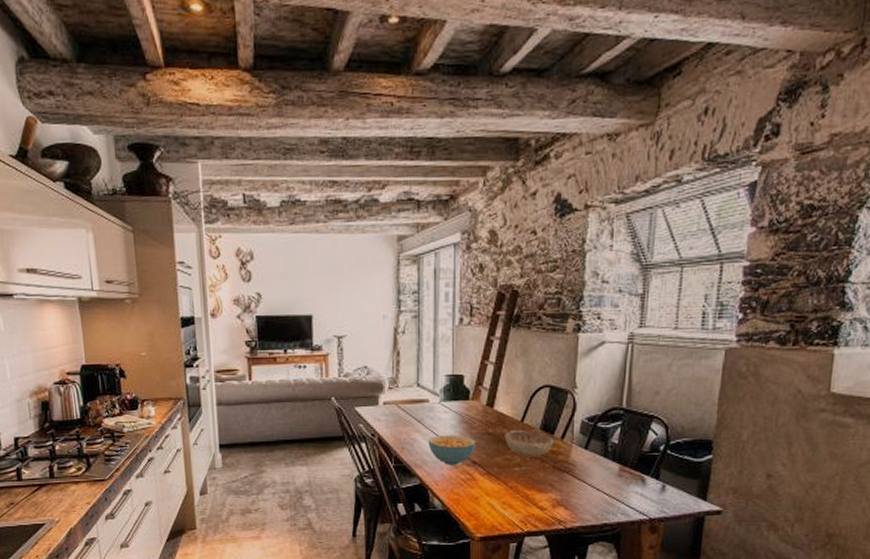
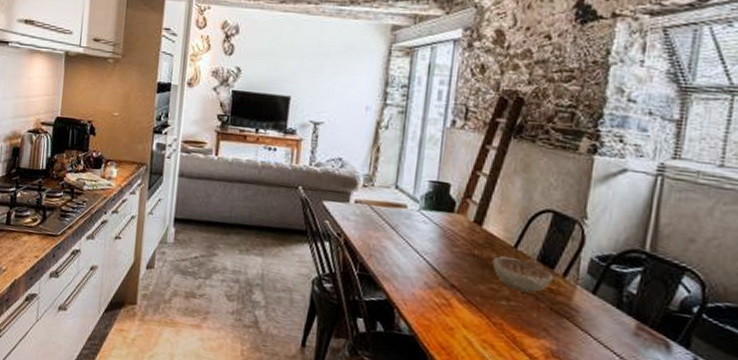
cereal bowl: present [428,435,477,465] -> none [400,247,458,286]

